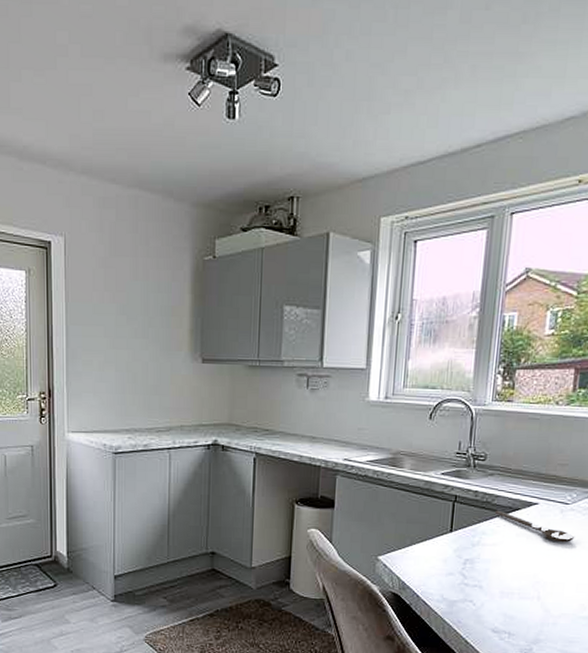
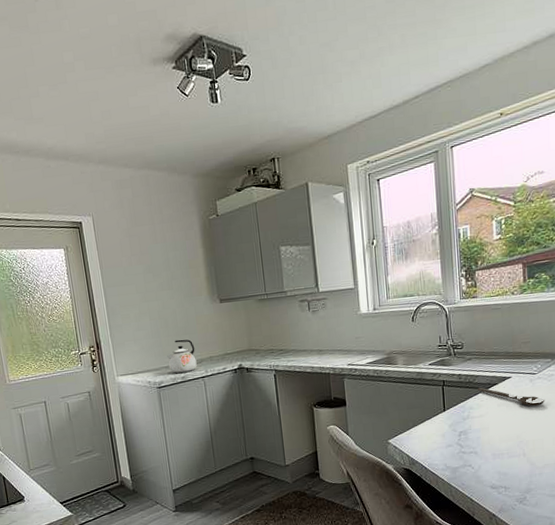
kettle: none [130,399,164,439] -> present [167,339,197,373]

